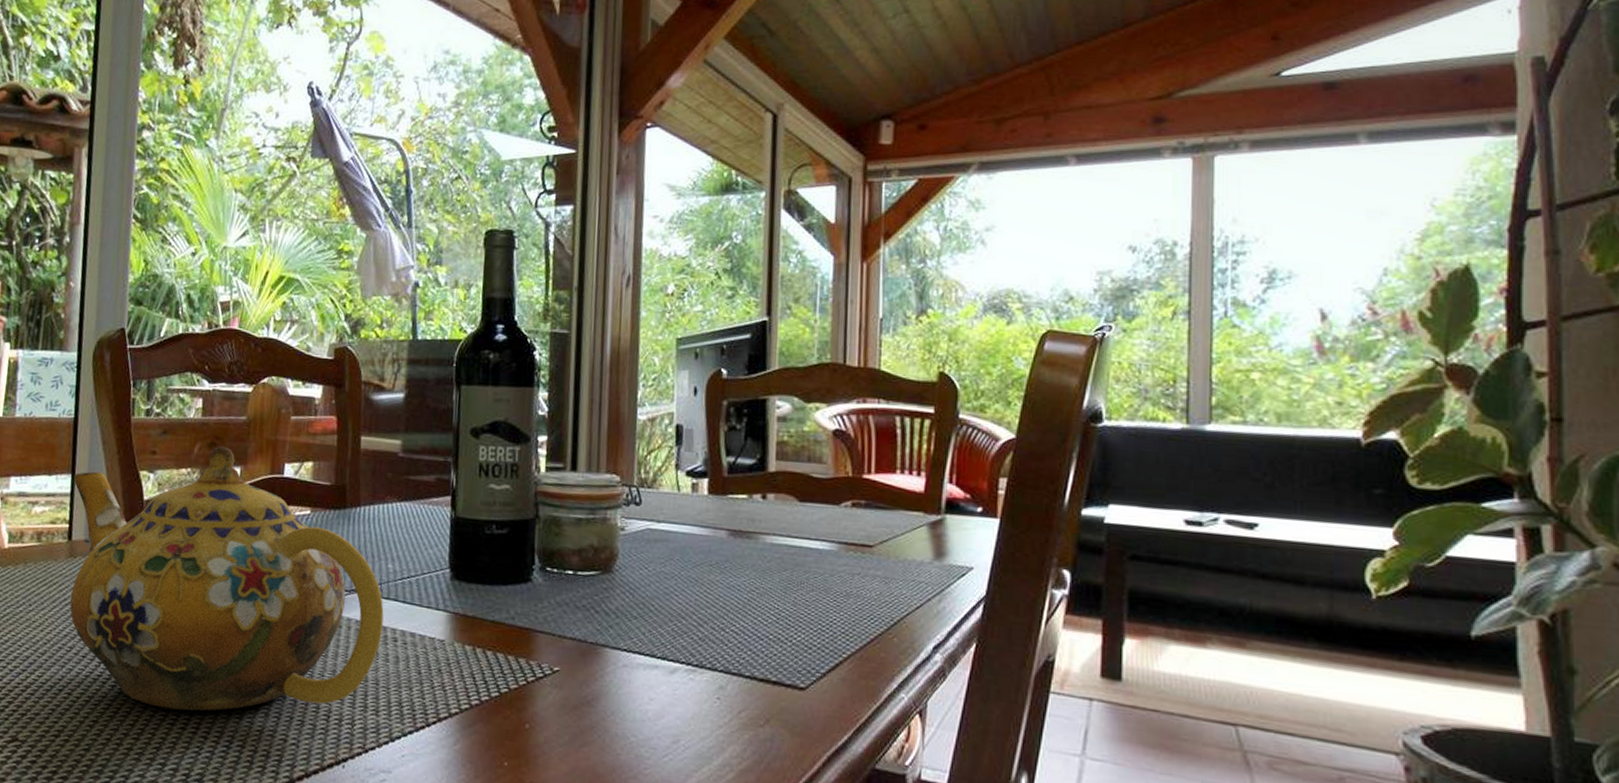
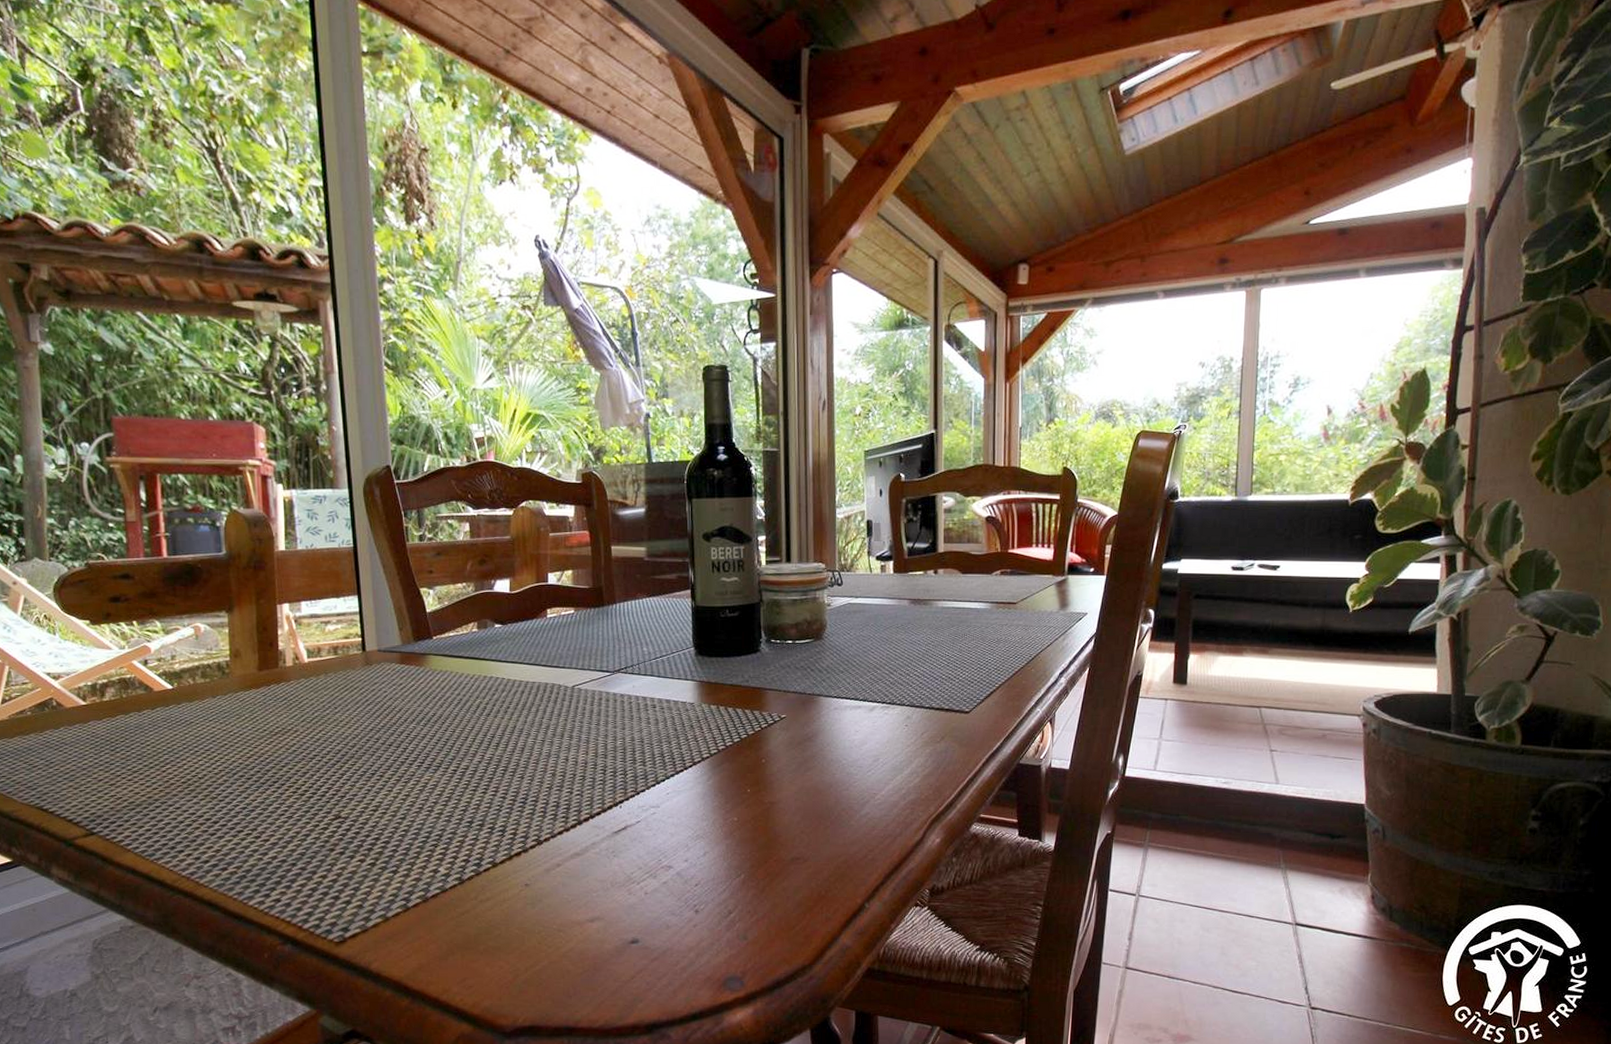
teapot: present [70,446,384,711] -> none [360,562,643,779]

